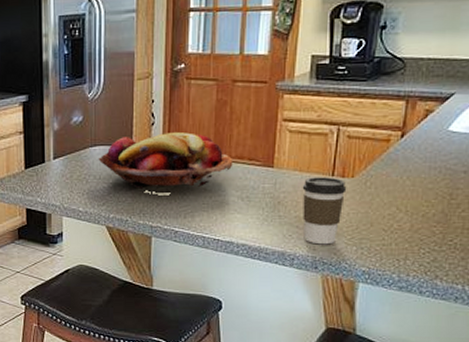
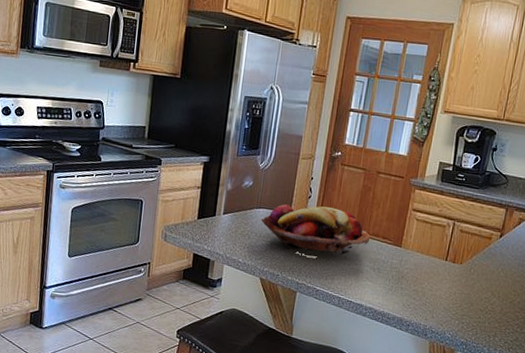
coffee cup: present [302,177,347,245] -> none [418,259,456,317]

